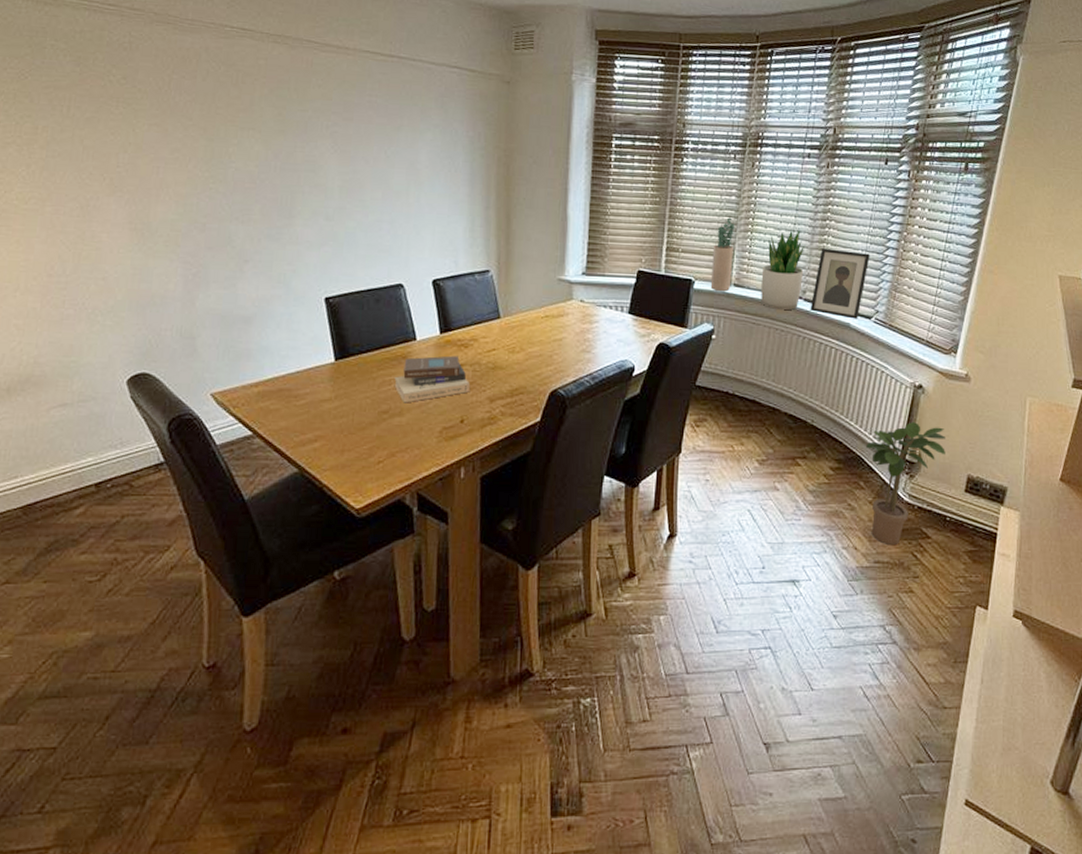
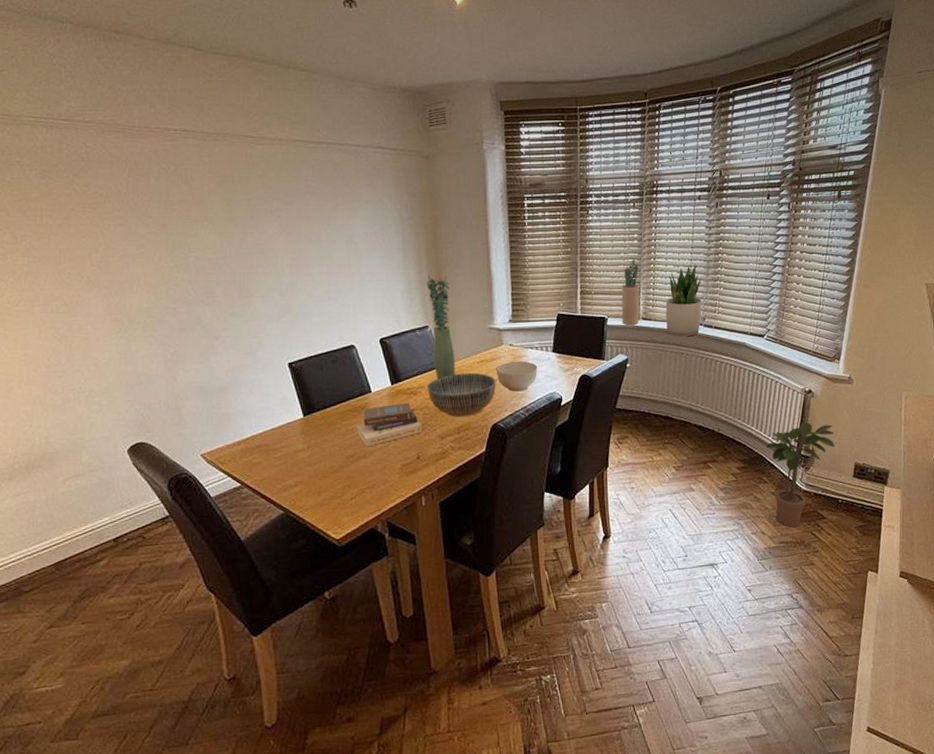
bowl: none [480,327,561,379] -> present [427,372,496,417]
vase: none [491,212,519,332] -> present [426,274,456,379]
bowl: none [561,320,610,355] -> present [495,361,538,392]
picture frame: present [810,248,870,319] -> none [710,279,759,339]

